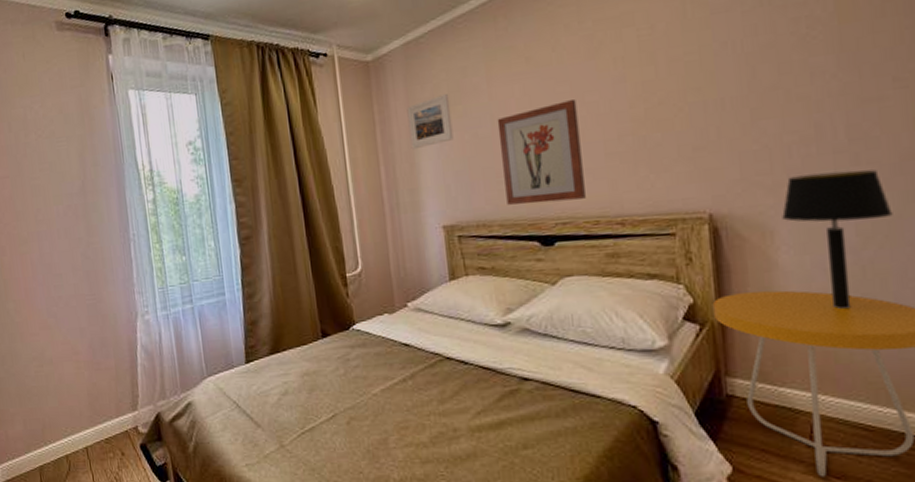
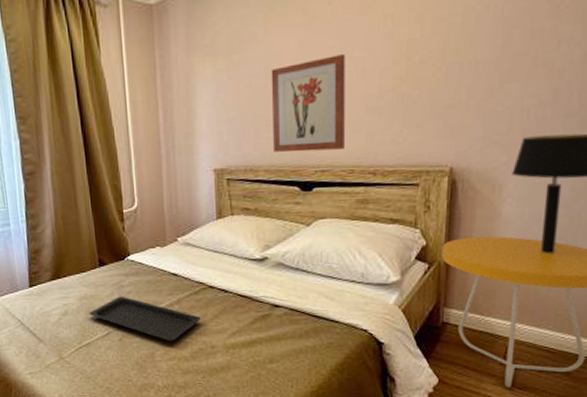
serving tray: none [311,371,439,424] -> present [89,296,201,341]
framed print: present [407,94,454,150] -> none [187,42,229,96]

